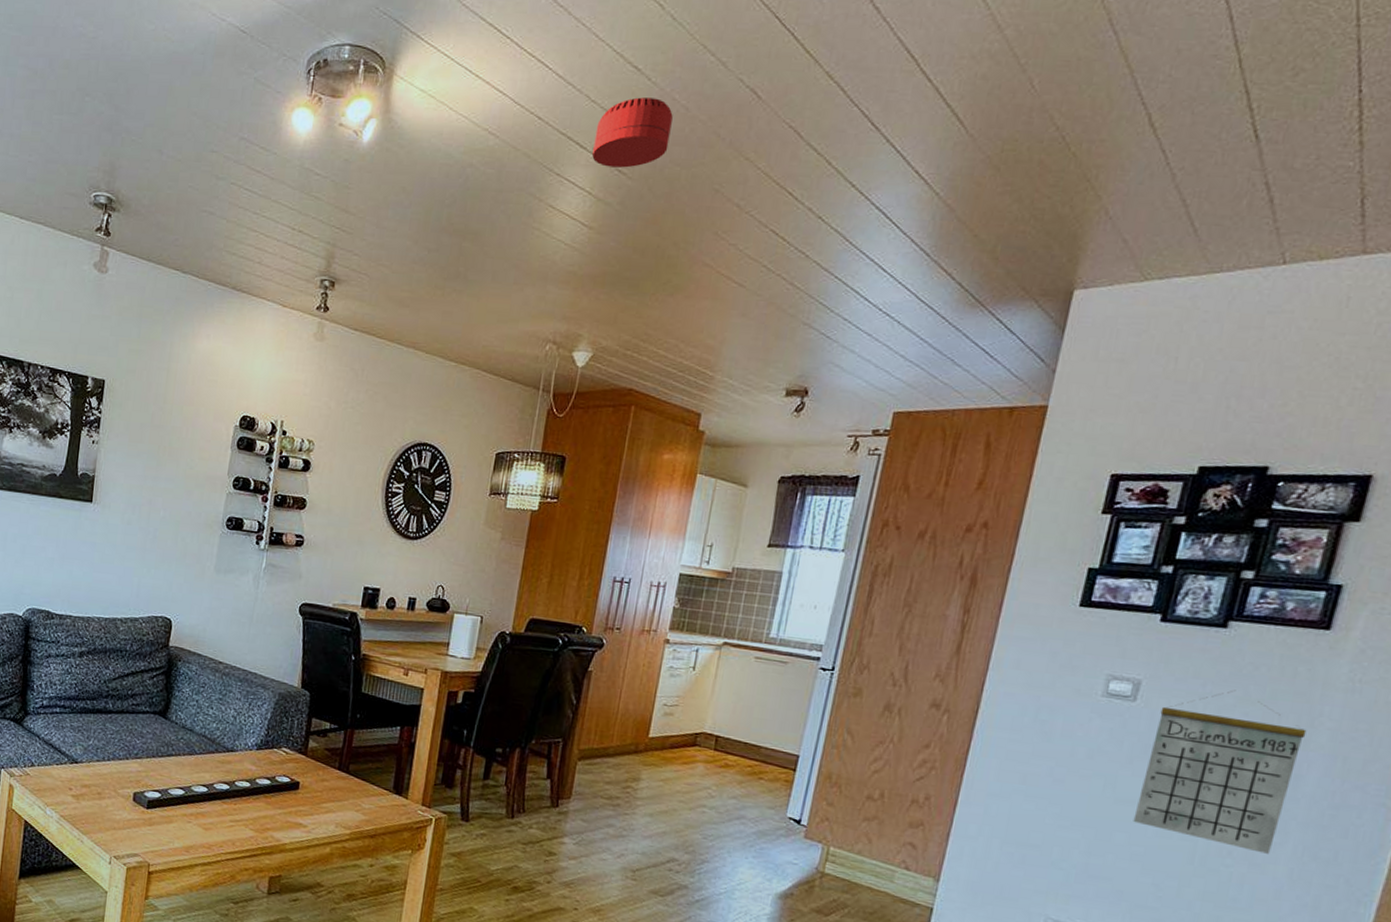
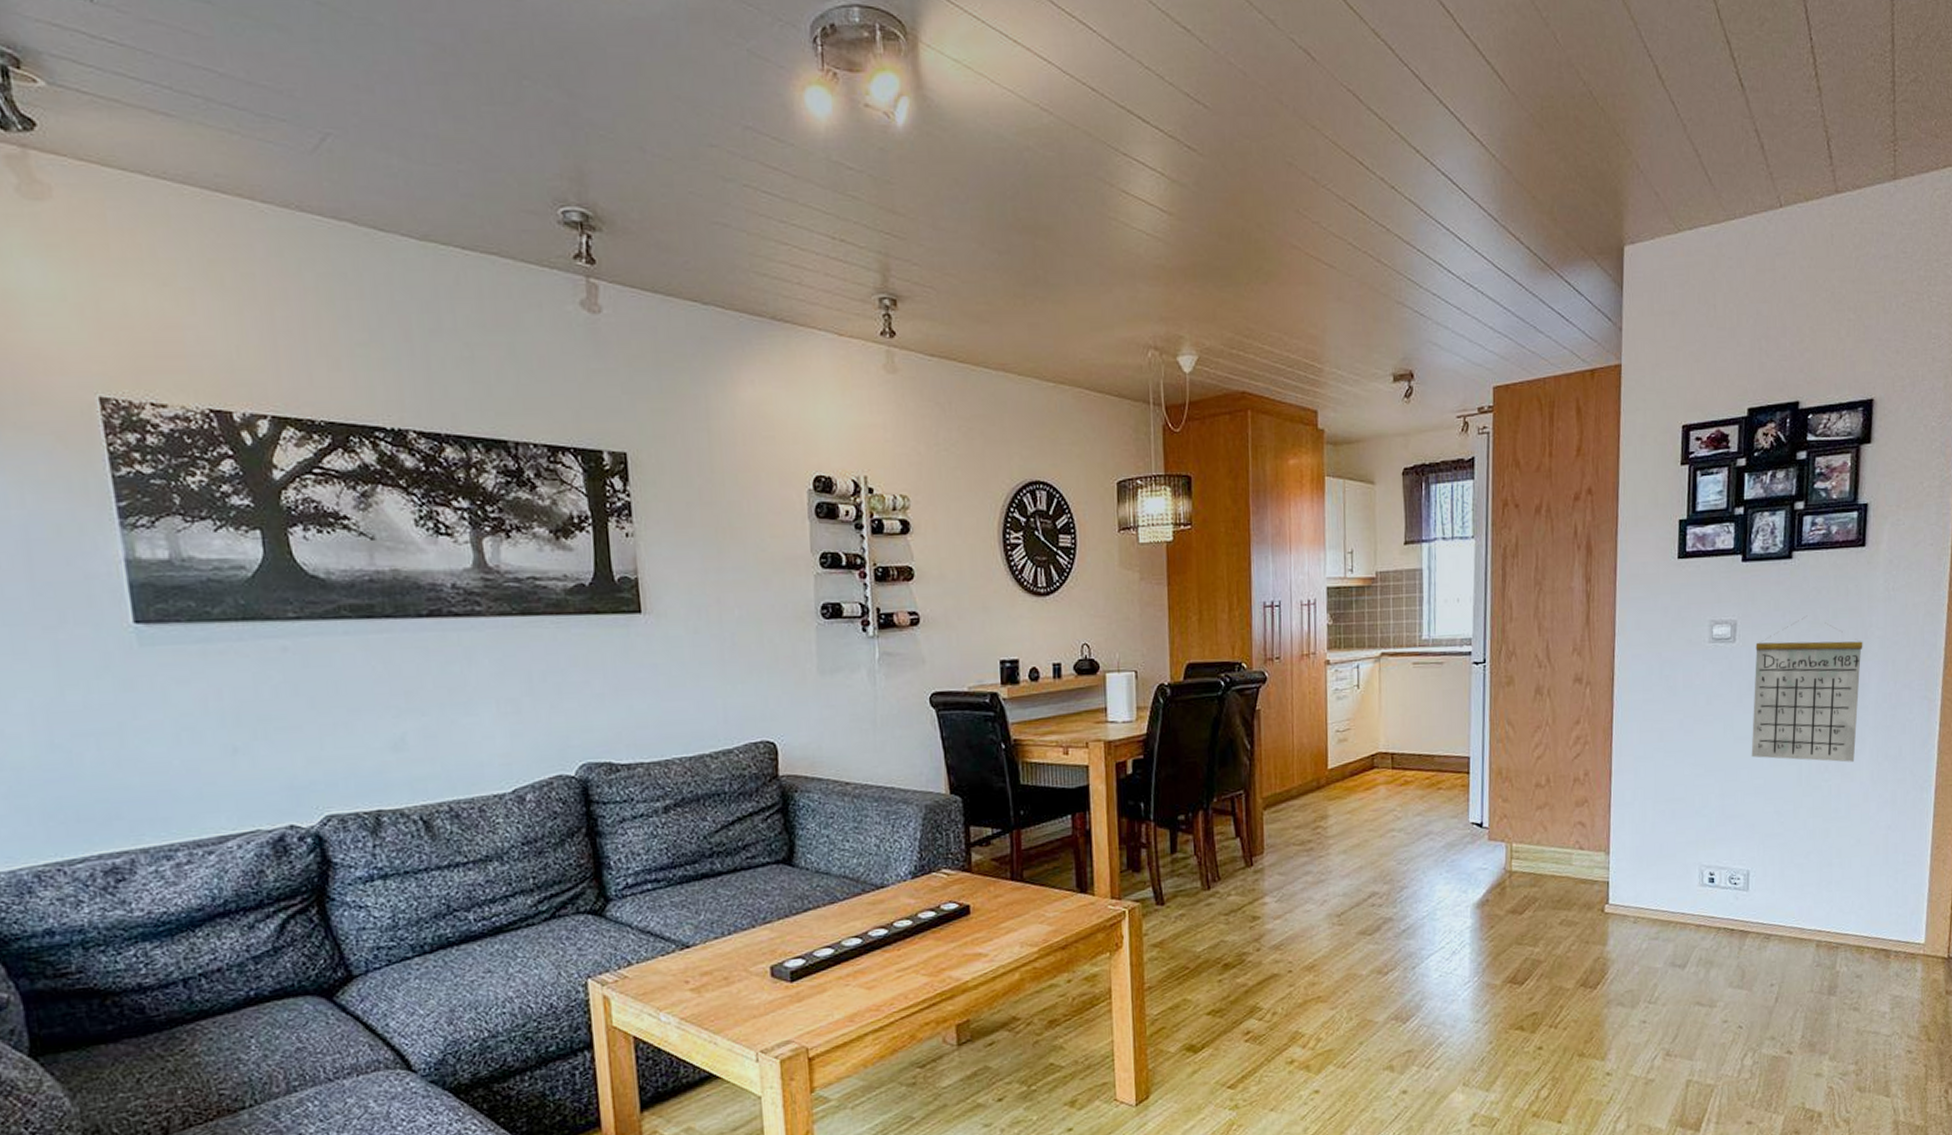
smoke detector: present [592,97,673,168] -> none [1155,62,1234,143]

